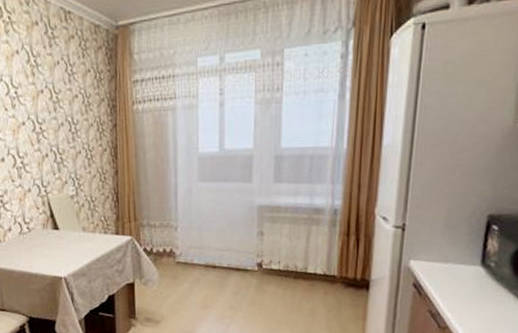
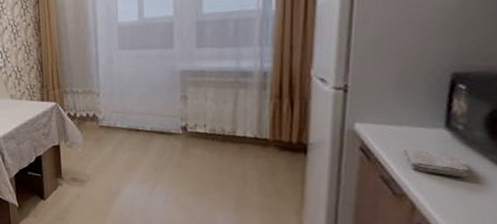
washcloth: none [448,284,497,310] -> present [404,148,468,177]

